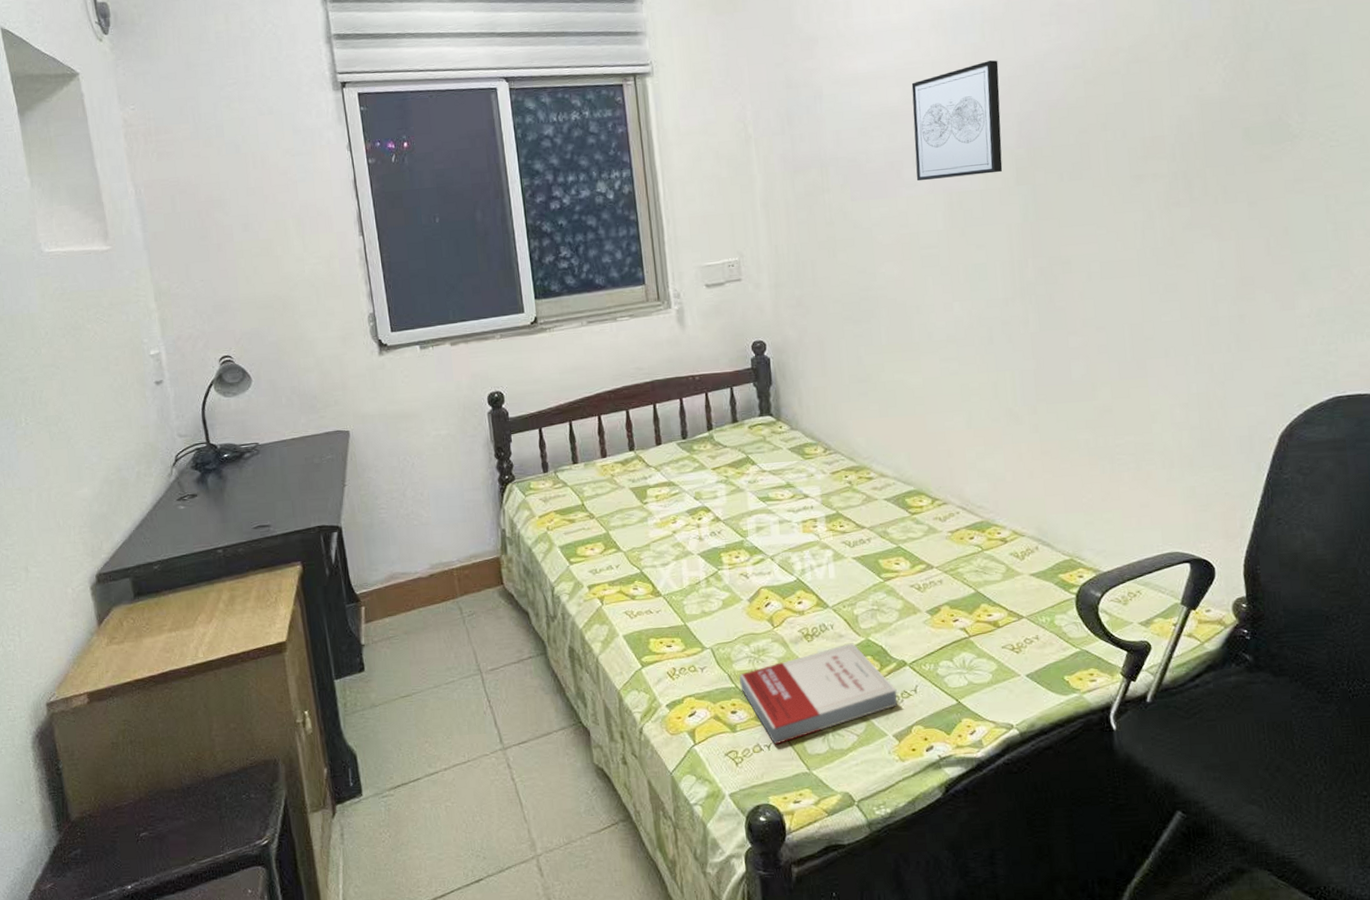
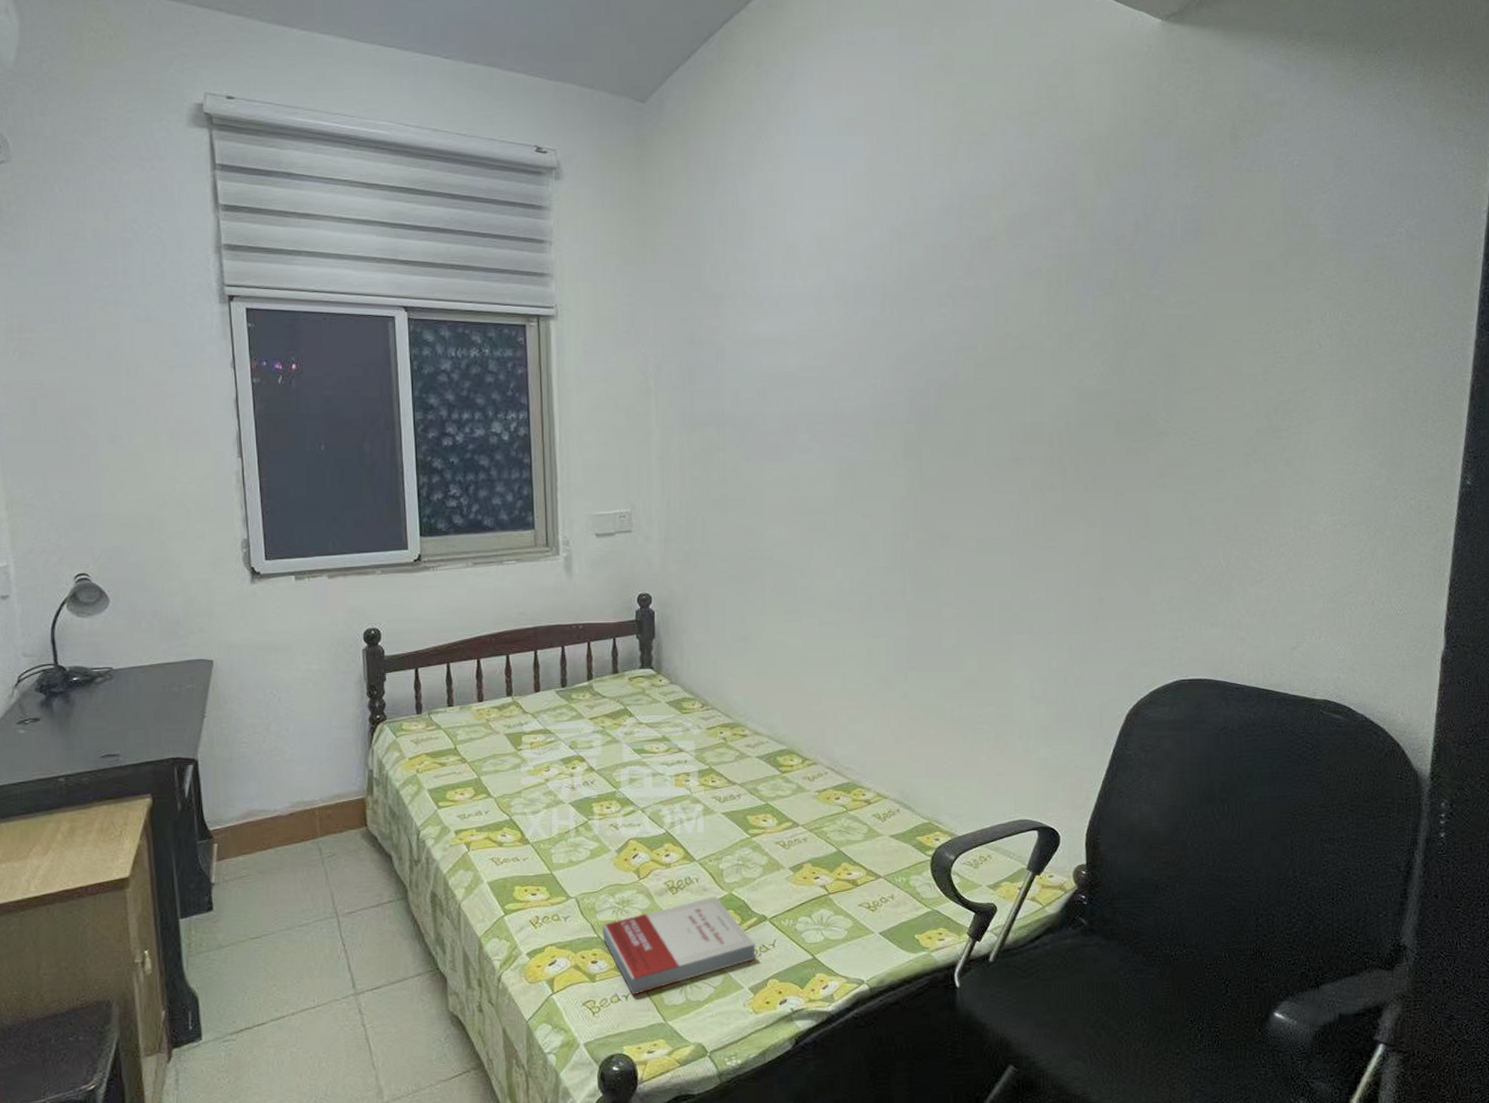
wall art: present [911,60,1003,181] -> none [809,335,895,447]

